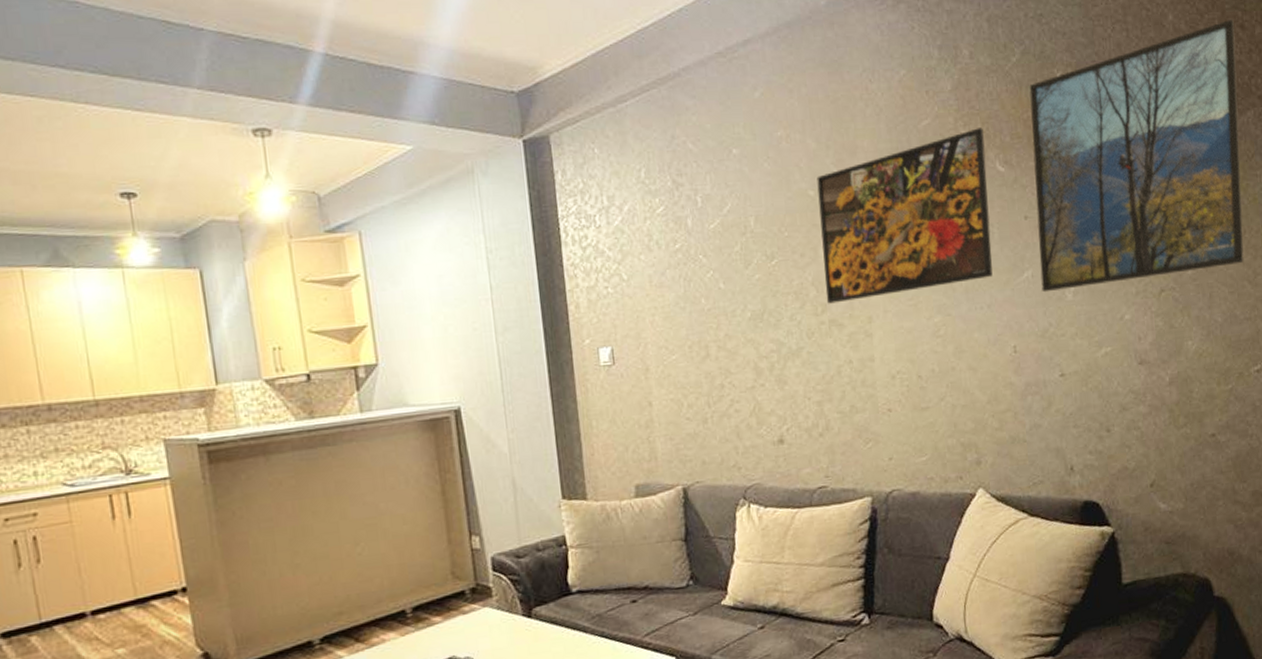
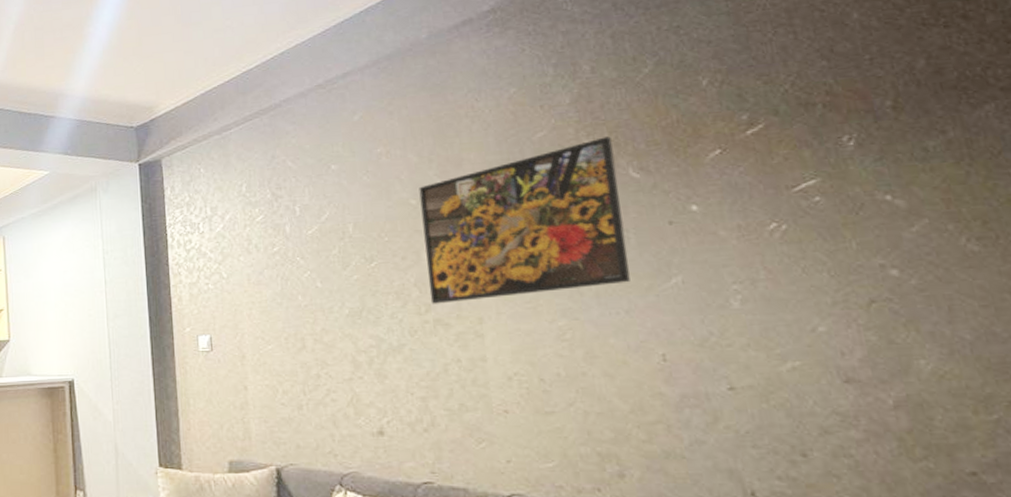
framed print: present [1029,18,1244,293] -> none [667,10,1001,300]

